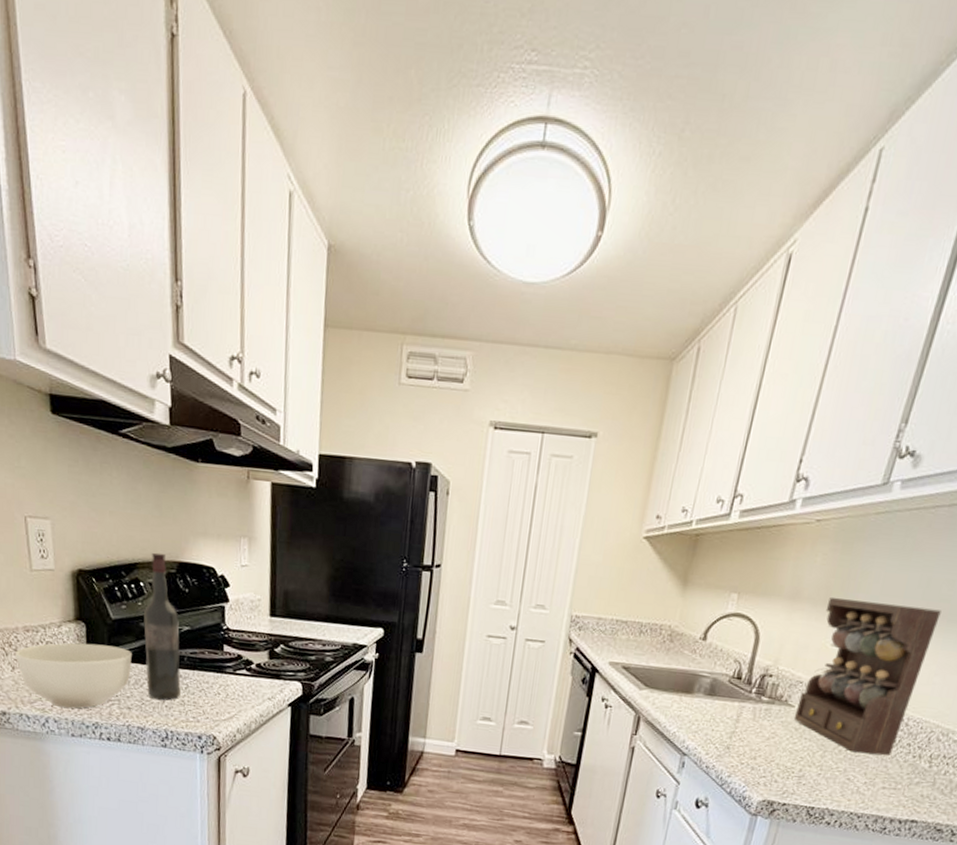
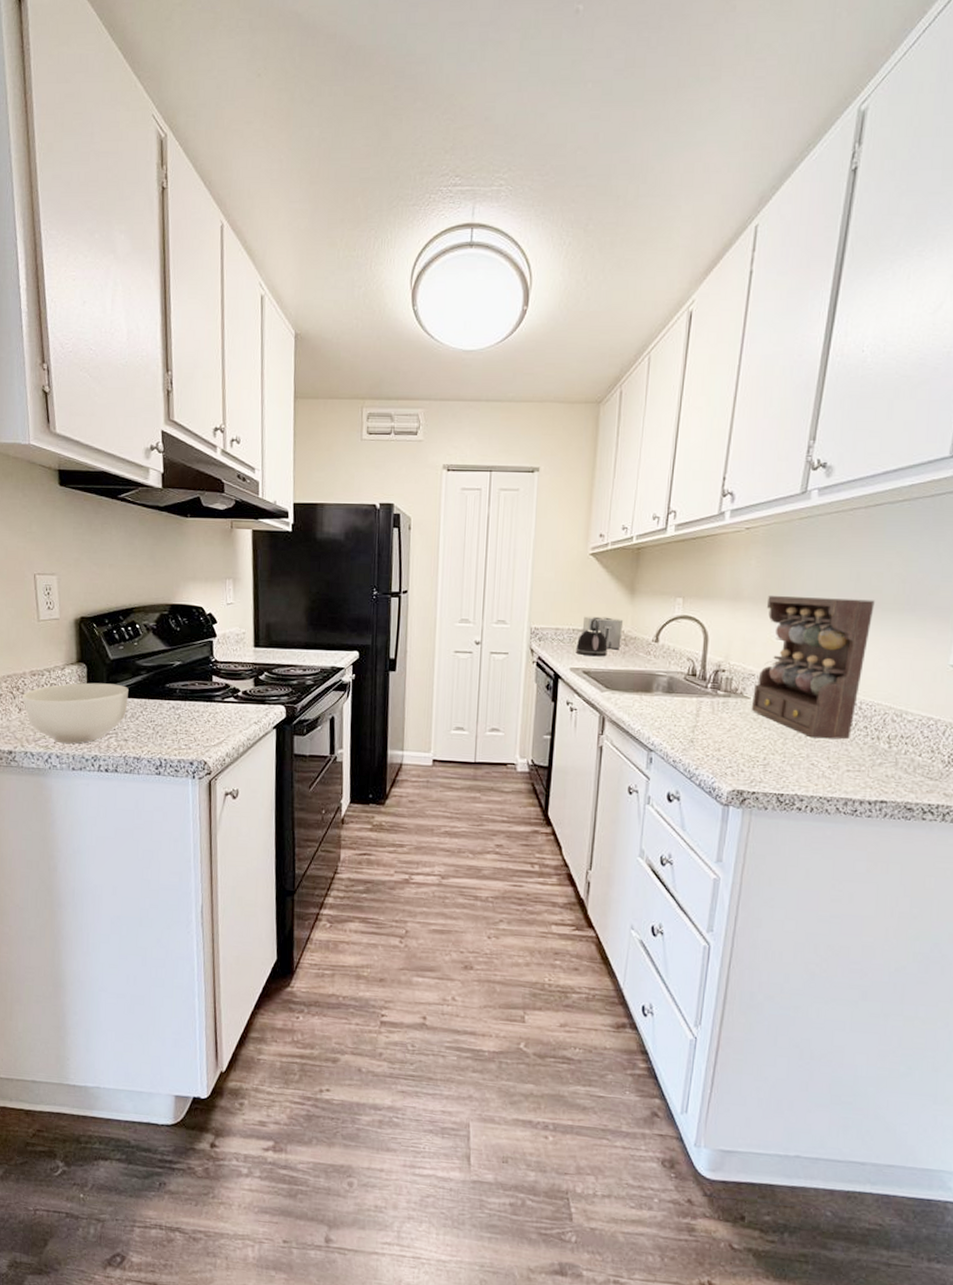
wine bottle: present [143,552,181,700] -> none [138,597,174,730]
kettle: none [617,609,652,652] -> present [575,618,608,657]
toaster: none [626,606,672,646] -> present [582,616,624,650]

